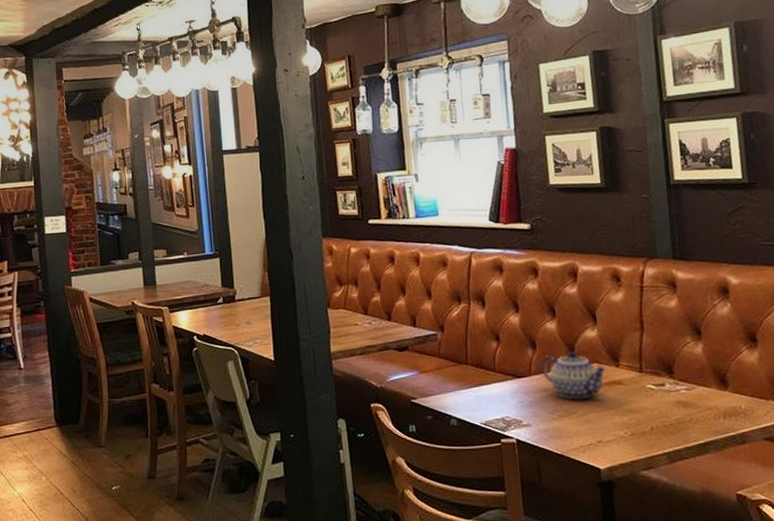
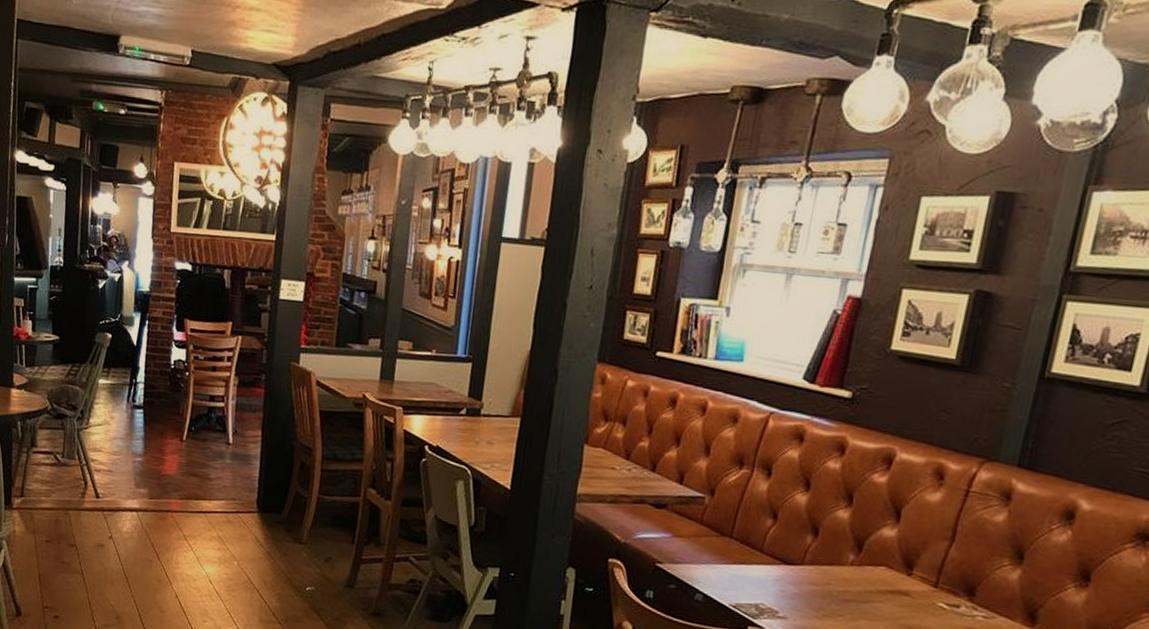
teapot: present [541,351,607,400] -> none [817,546,897,604]

